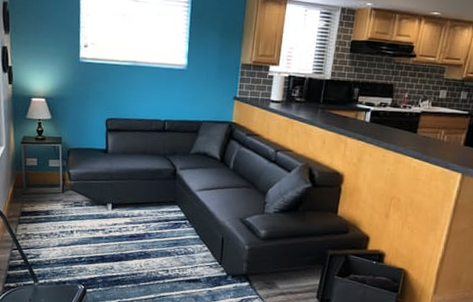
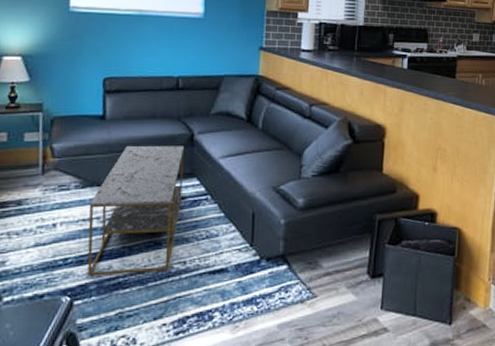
coffee table: none [96,175,169,276] -> present [87,145,185,276]

